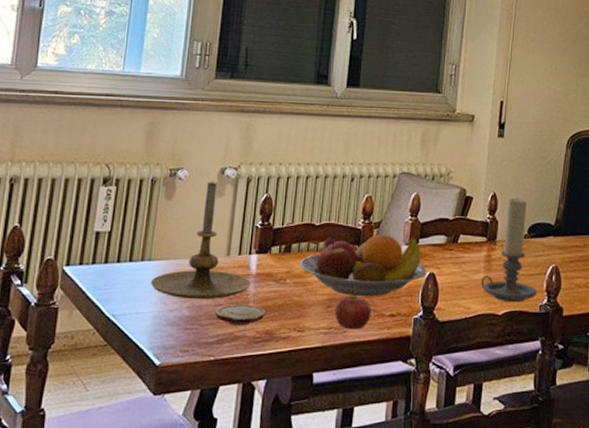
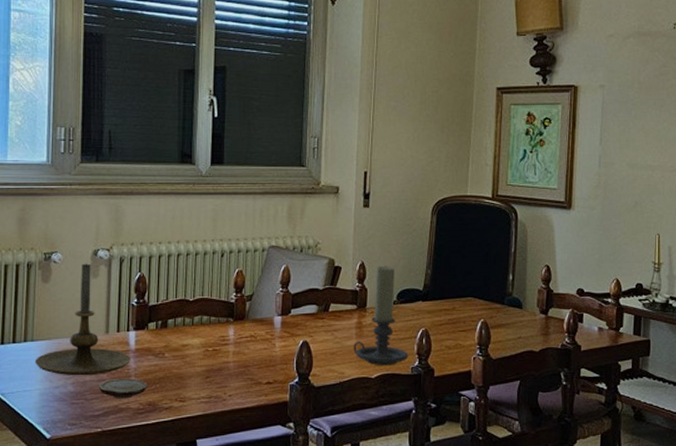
fruit bowl: present [299,234,427,297] -> none [176,307,300,367]
apple: present [335,290,372,330] -> none [214,361,249,398]

